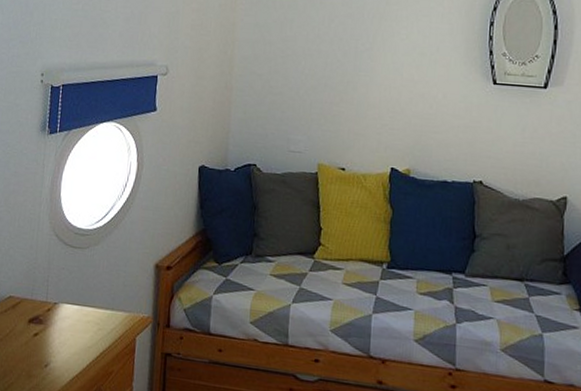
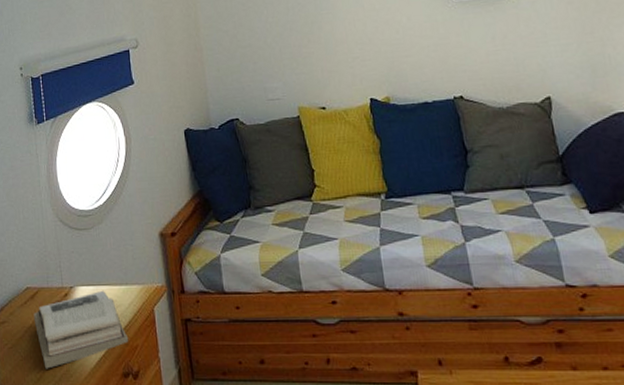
book: none [11,311,105,380] -> present [33,290,129,369]

